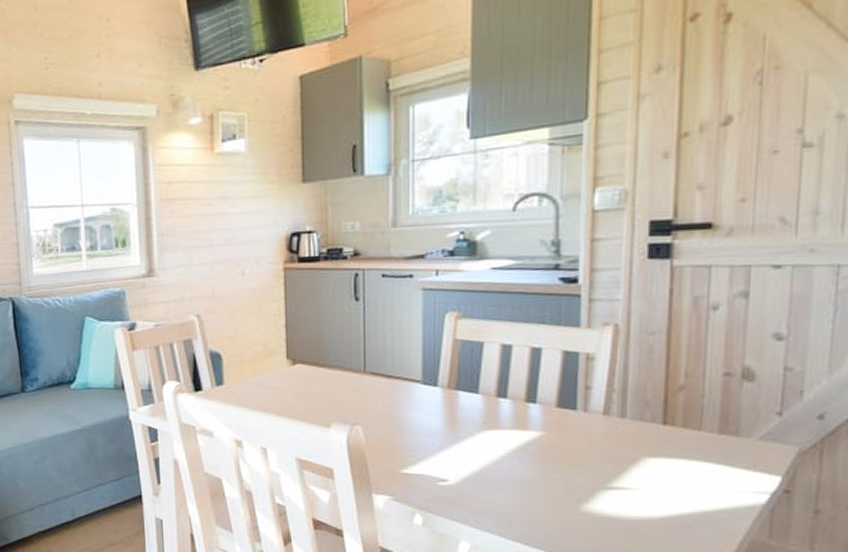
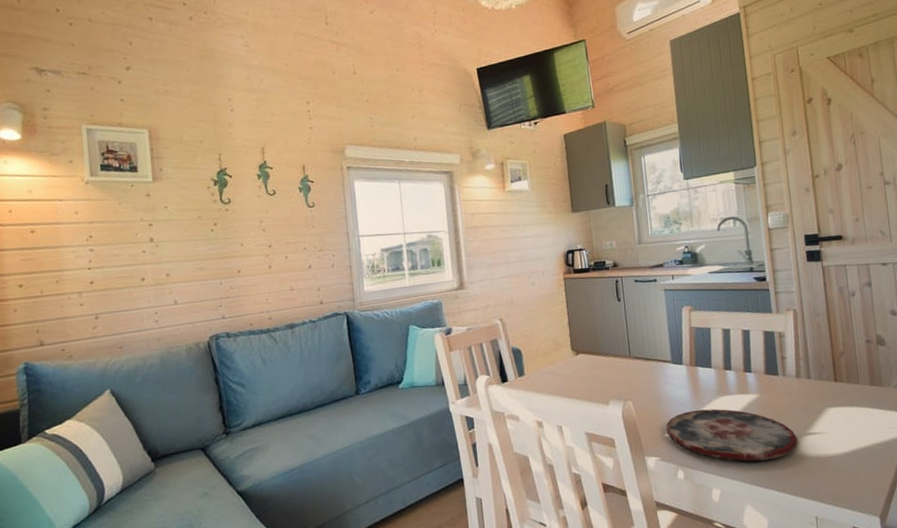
plate: none [405,445,592,515] -> present [666,408,798,461]

